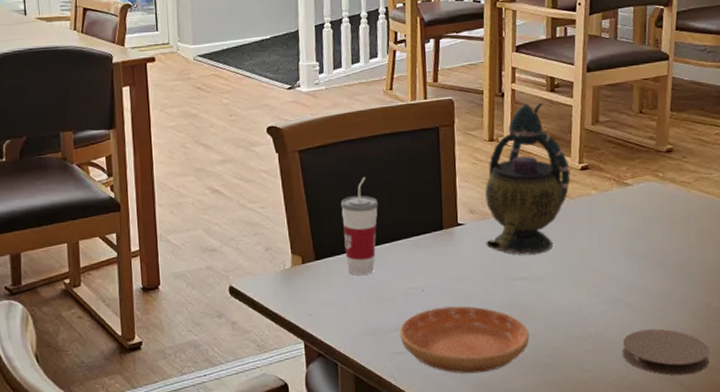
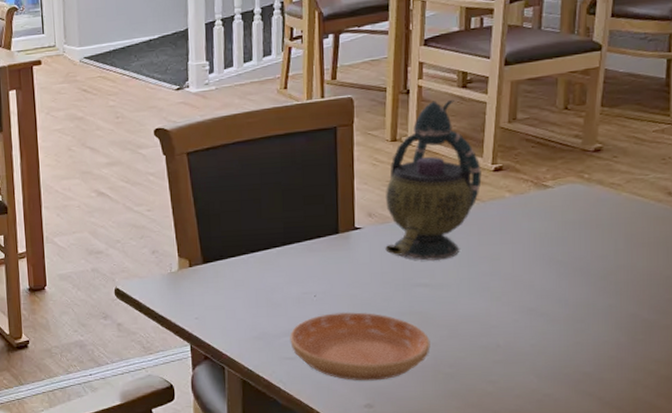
cup: present [341,176,378,275] -> none [230,178,269,279]
coaster: present [622,328,710,376] -> none [533,340,636,390]

